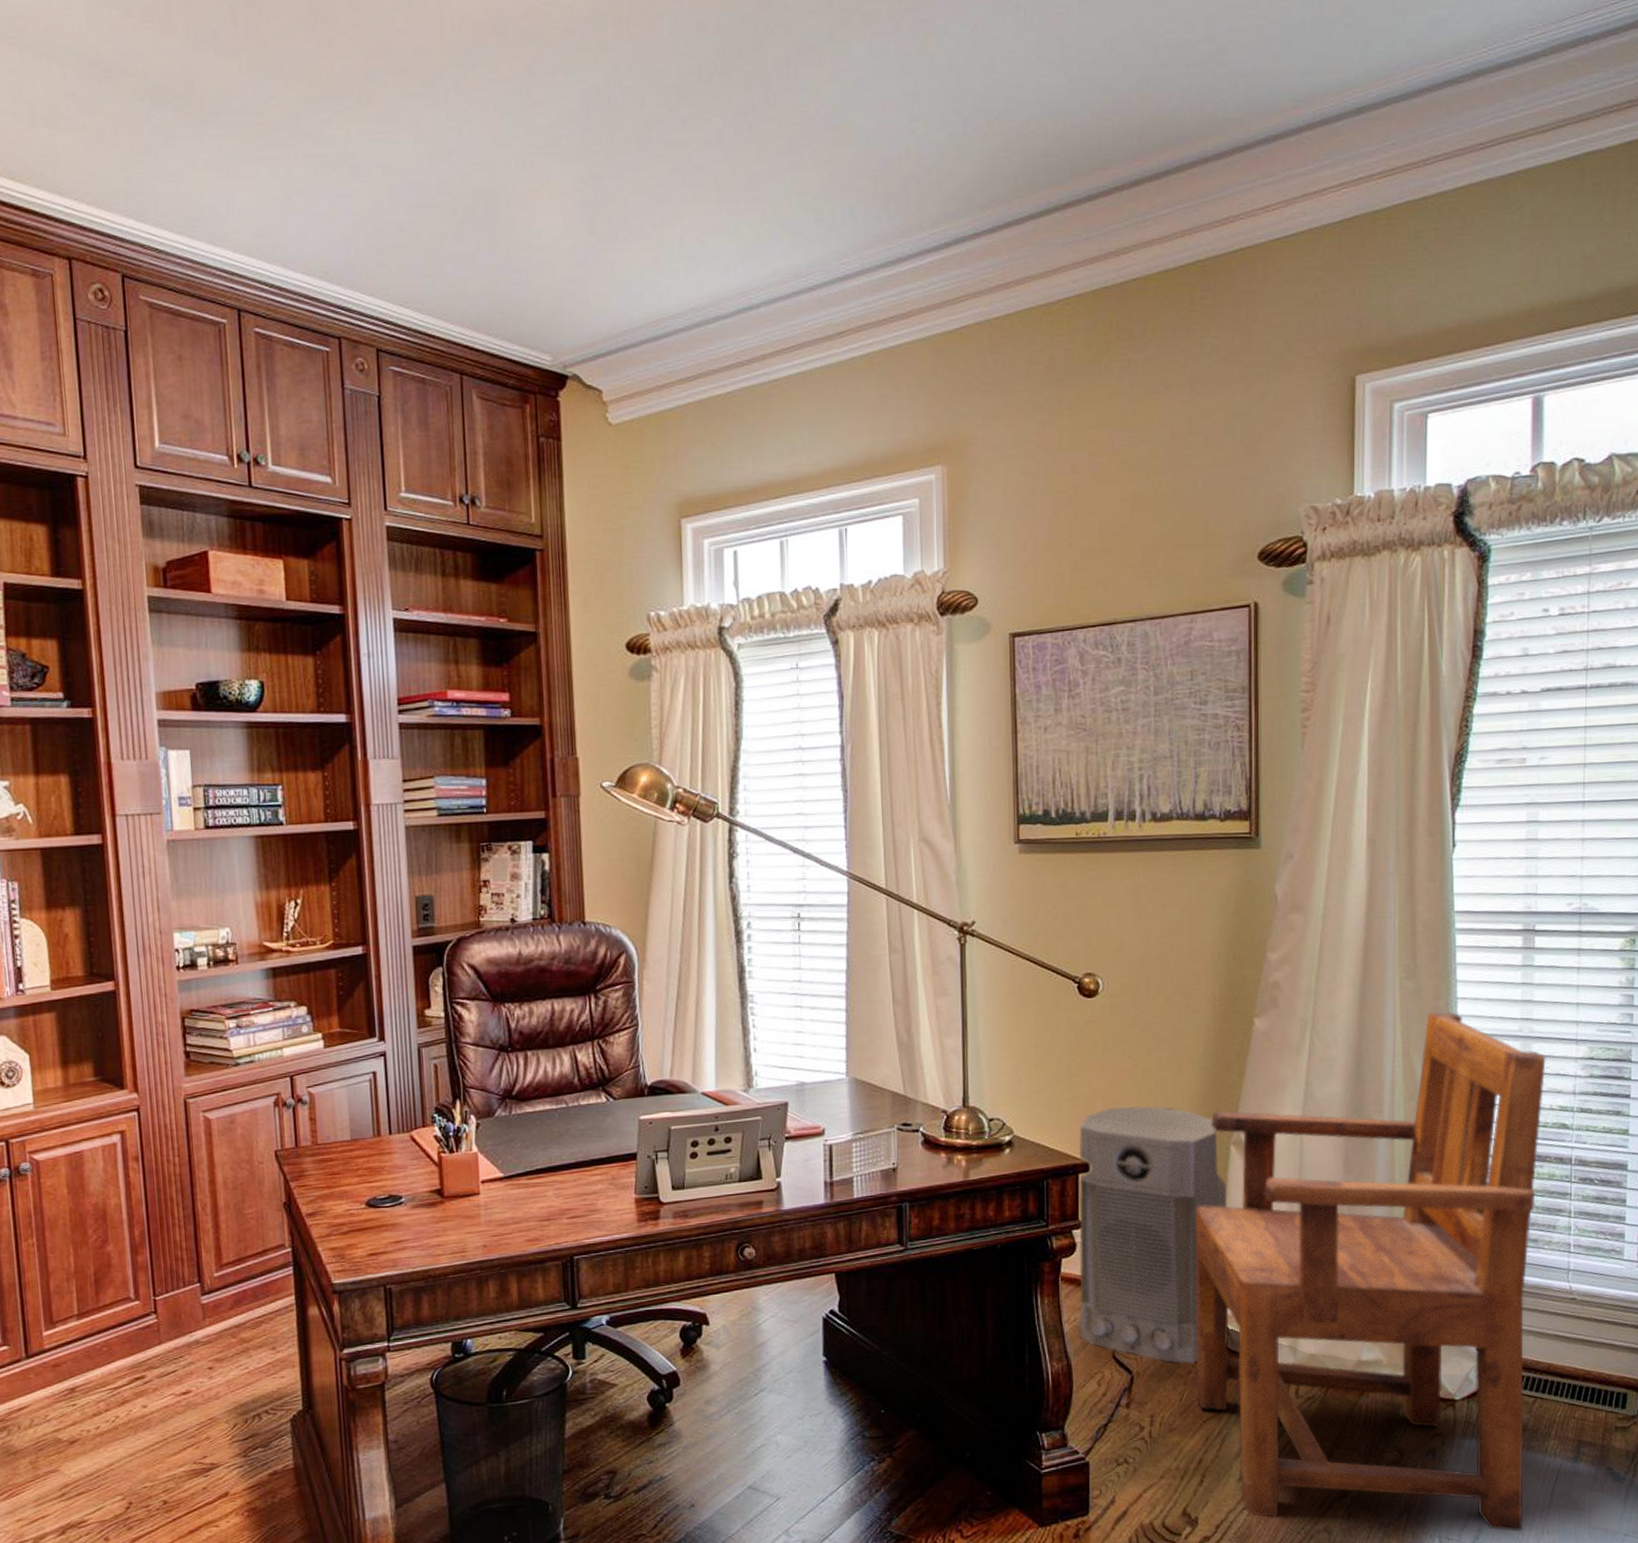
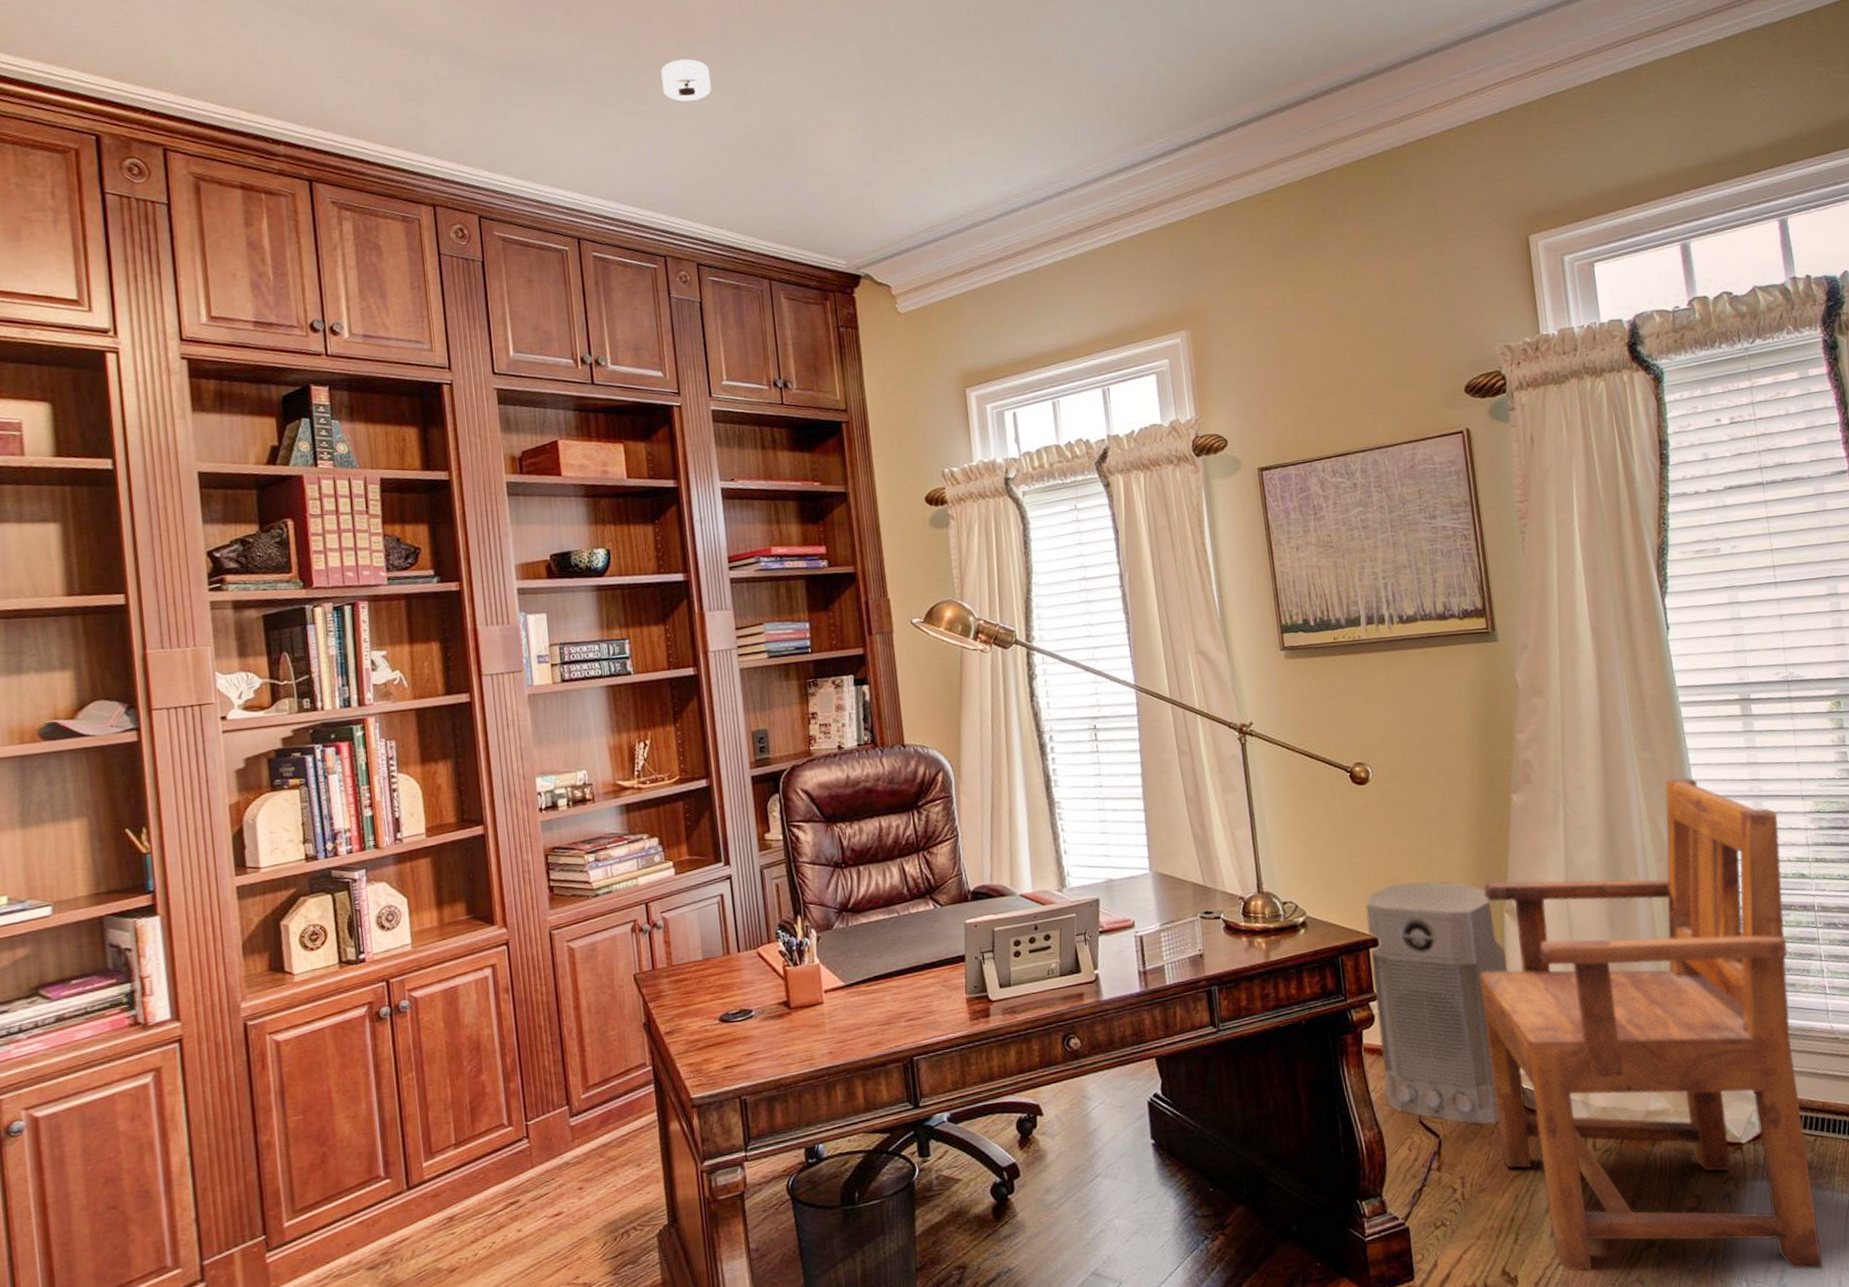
smoke detector: none [343,92,403,147] -> present [661,59,712,102]

